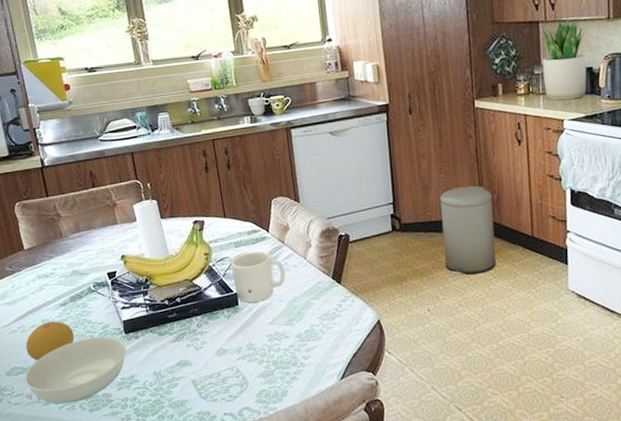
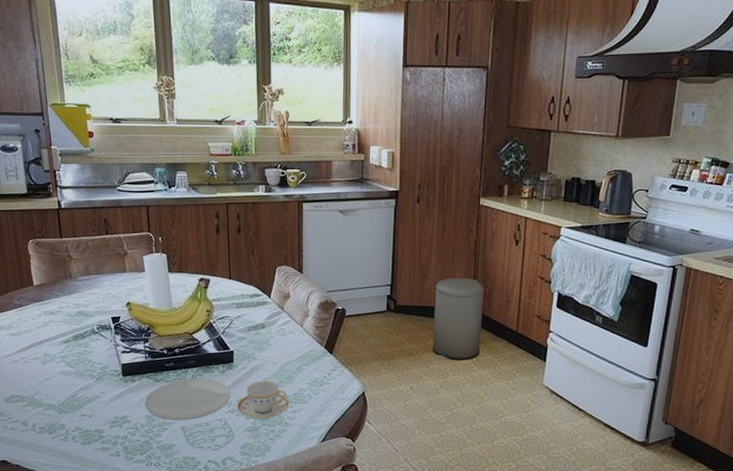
bowl: present [24,337,127,404] -> none [22,376,123,435]
fruit: present [26,321,74,361] -> none [26,356,73,391]
plate: none [150,325,240,375] -> present [144,377,231,421]
mug: present [230,251,286,304] -> none [230,314,282,363]
teacup: none [246,320,303,364] -> present [236,380,290,420]
planter: present [542,18,587,101] -> none [547,131,592,209]

